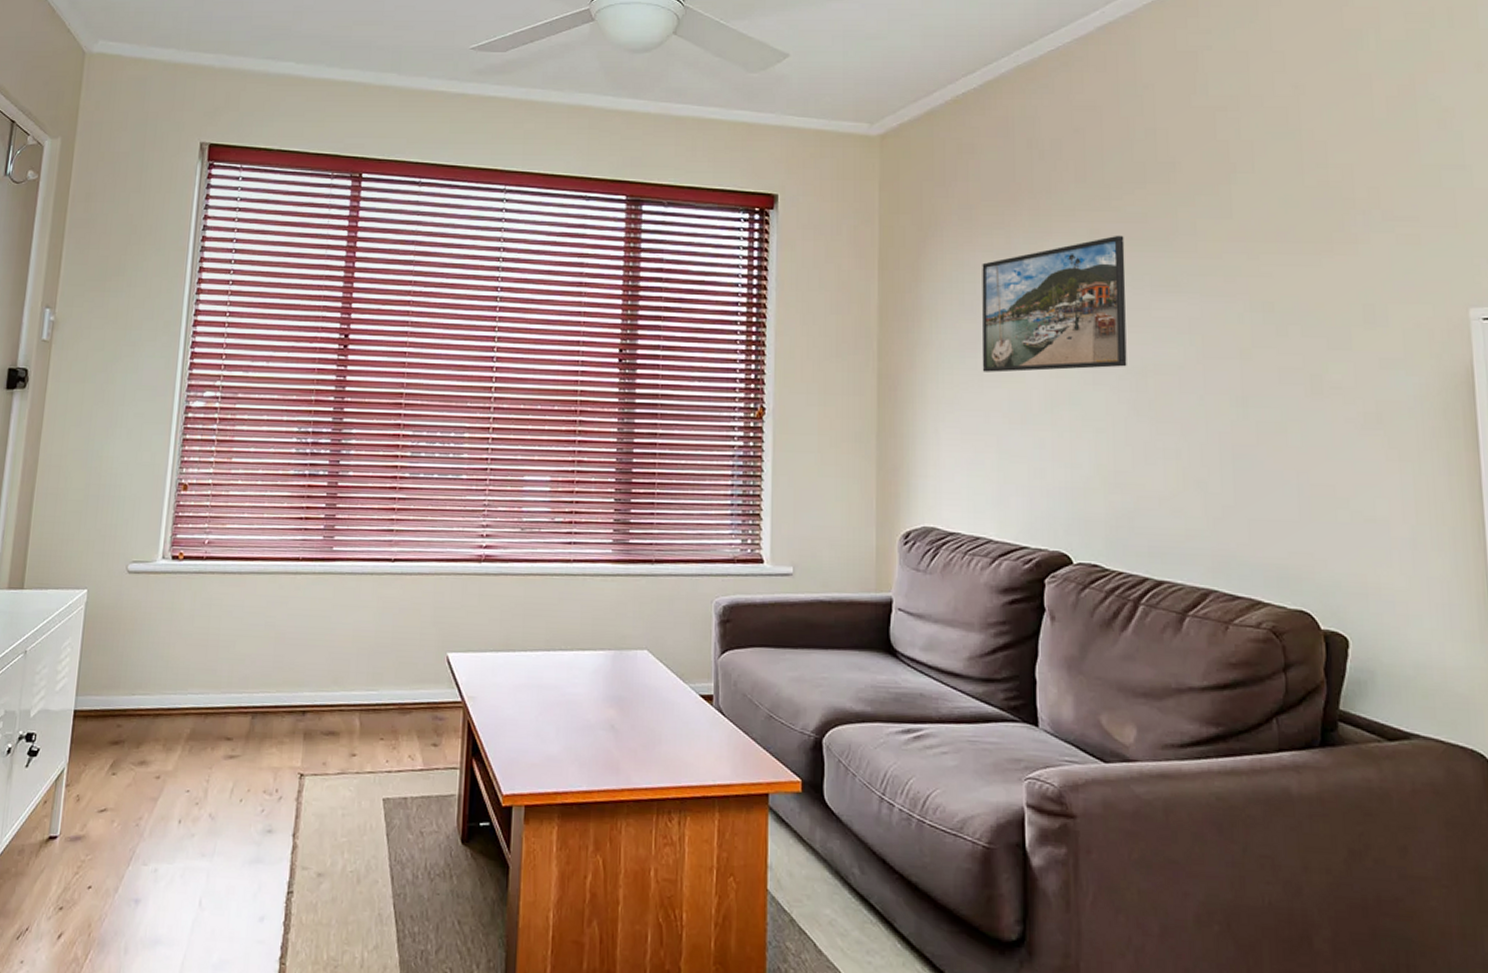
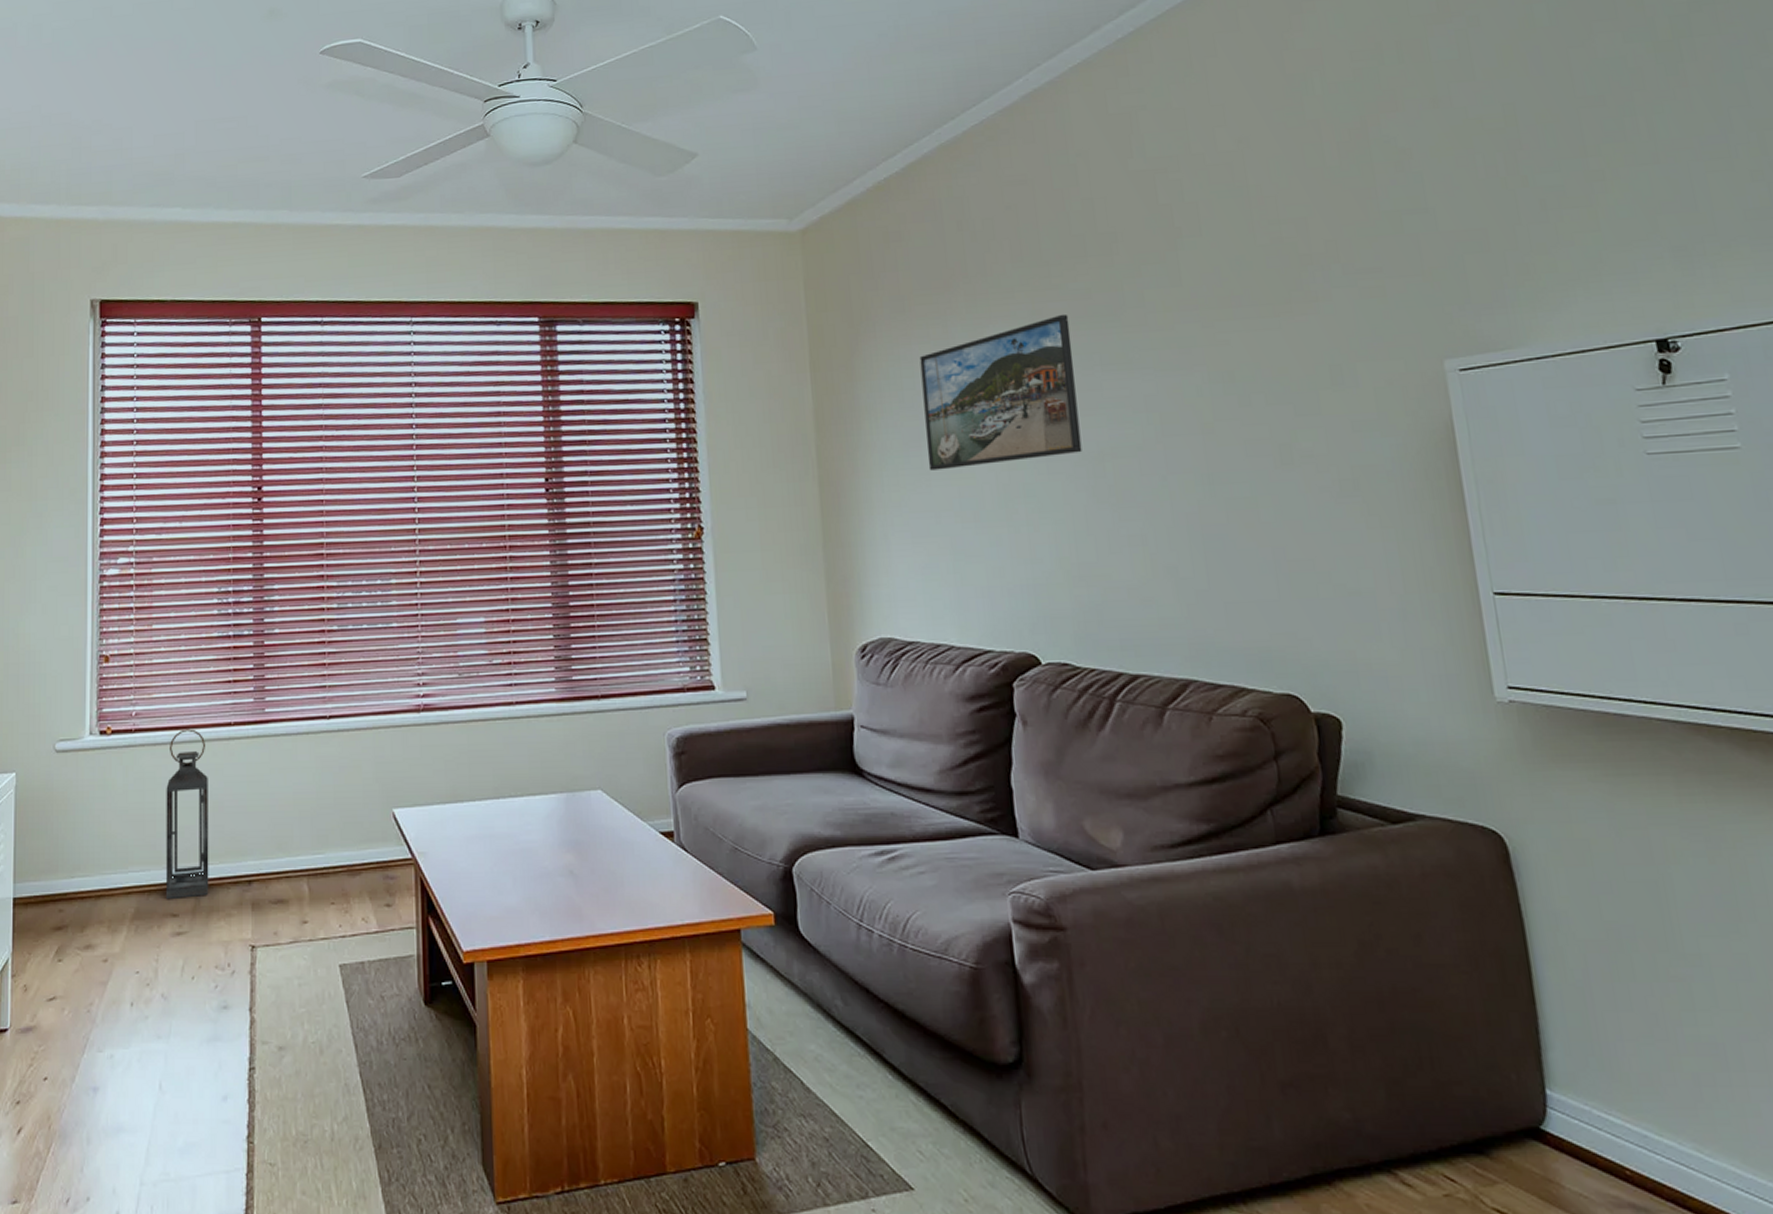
lantern: none [222,560,273,724] -> present [166,729,209,900]

